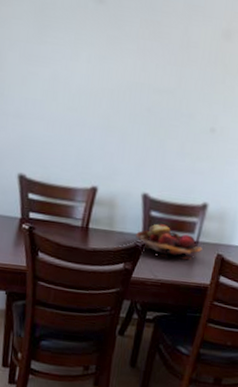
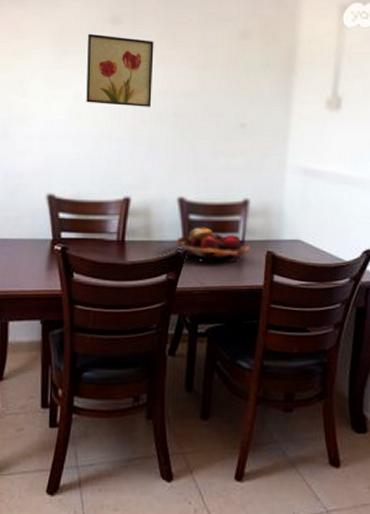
wall art: none [63,9,136,99] -> present [86,33,154,107]

